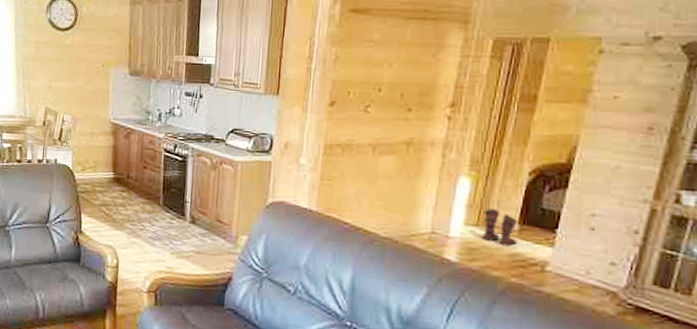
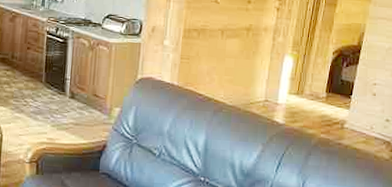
boots: present [482,209,518,247] -> none [301,81,326,110]

